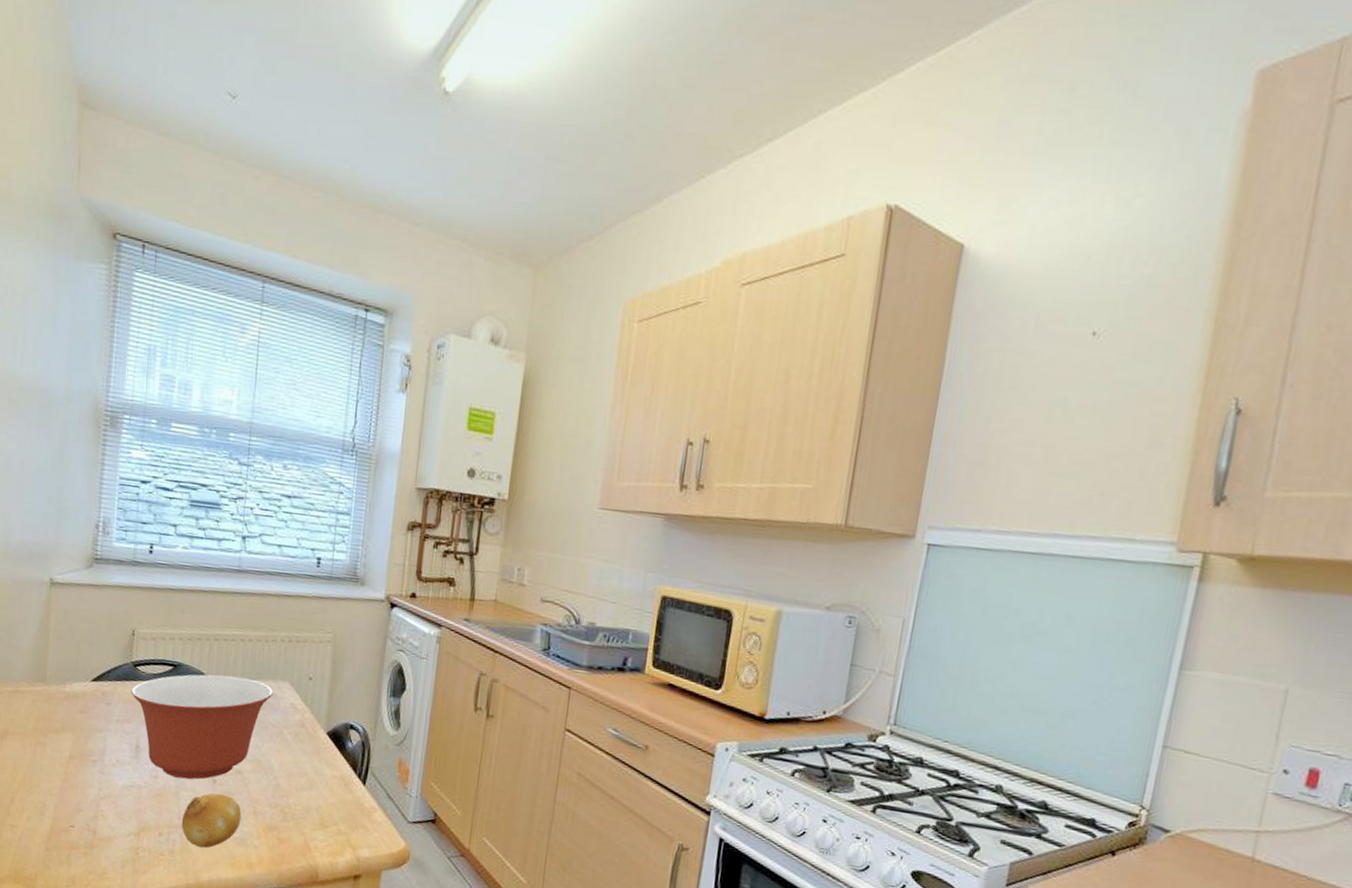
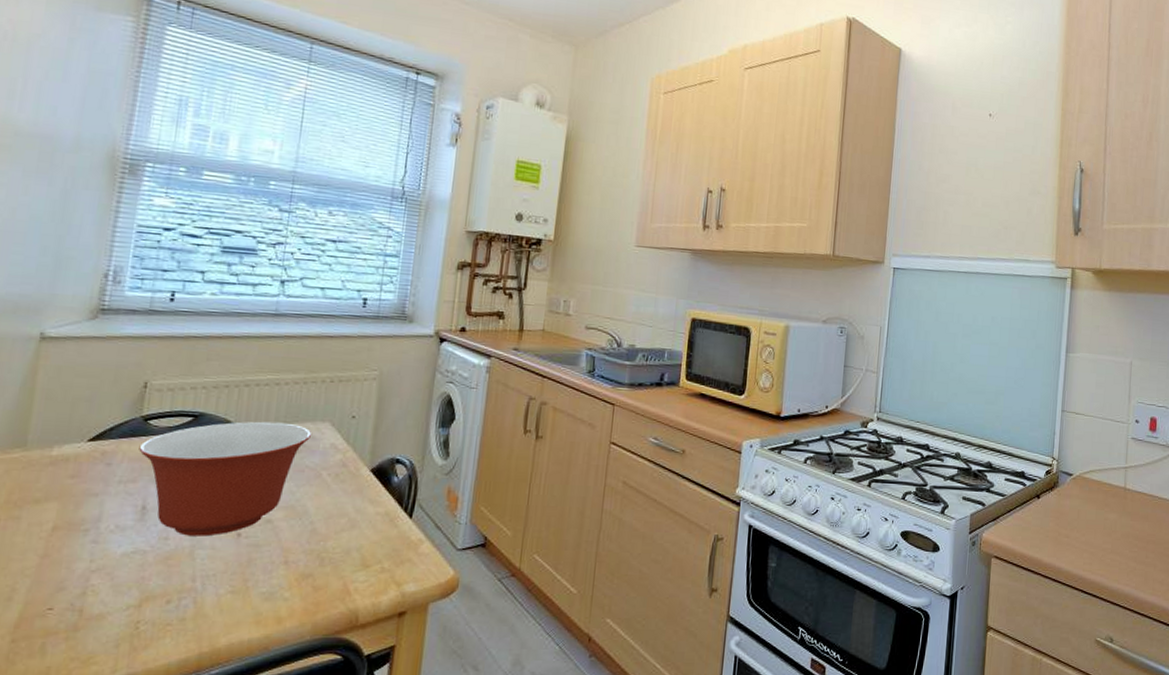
fruit: present [181,792,242,848] -> none [195,546,271,609]

